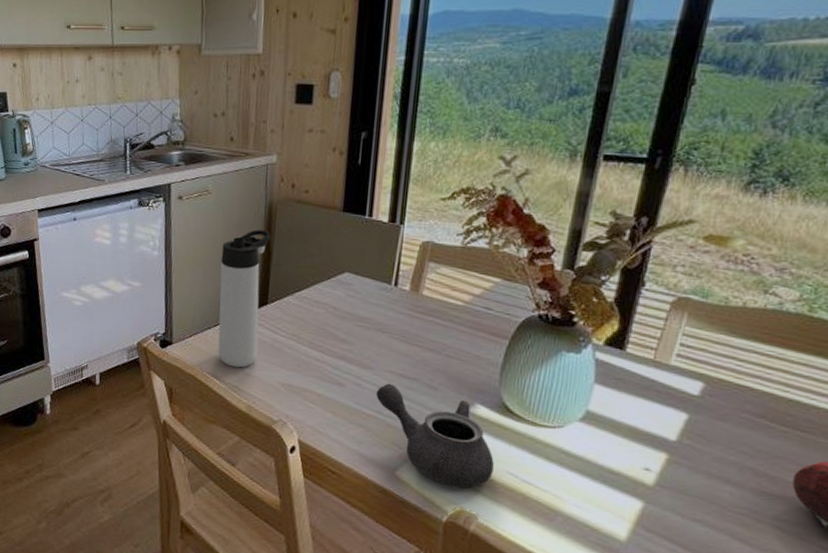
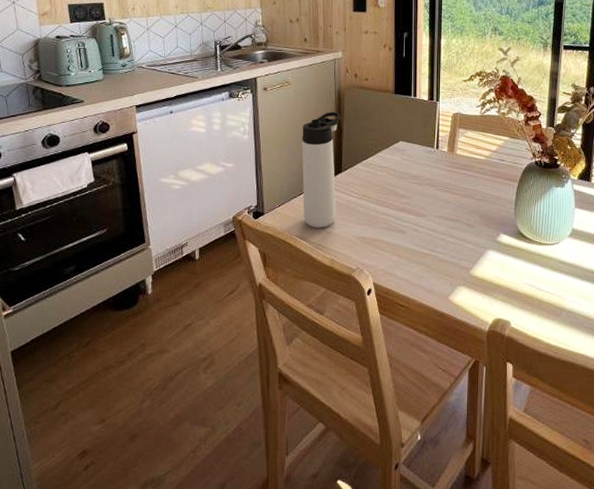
teapot: present [376,383,494,488] -> none [430,226,517,301]

